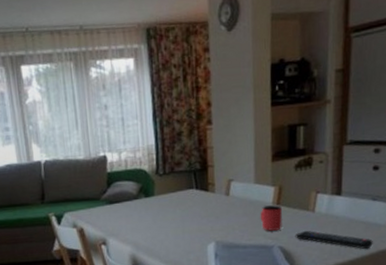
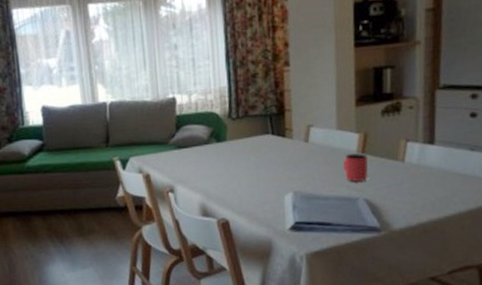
remote control: present [295,230,373,250] -> none [382,182,472,205]

